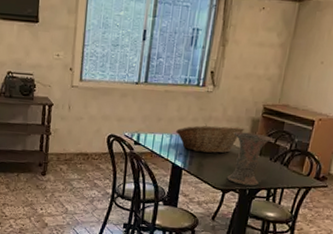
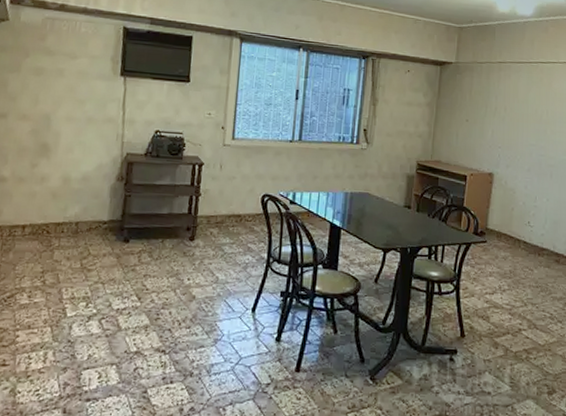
fruit basket: present [176,123,244,154] -> none [333,180,400,211]
vase: present [227,131,273,186] -> none [387,188,429,244]

